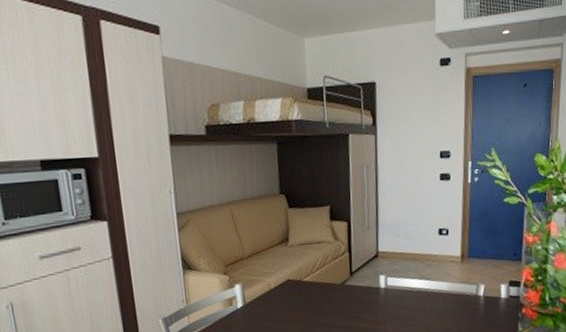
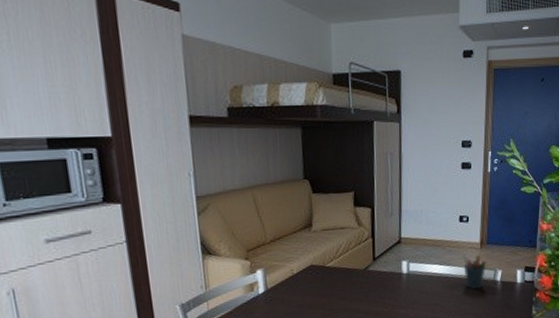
pen holder: none [443,268,468,305] -> present [463,254,487,290]

